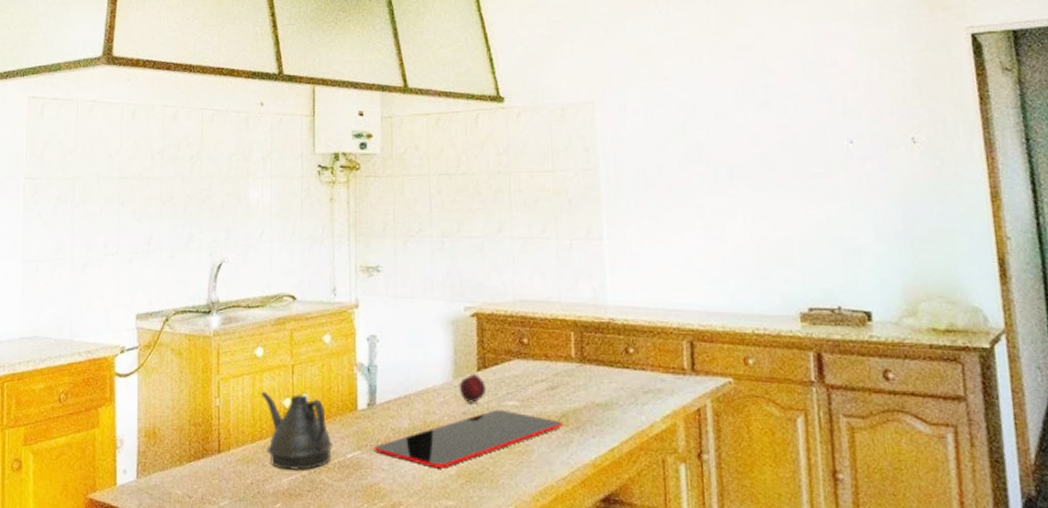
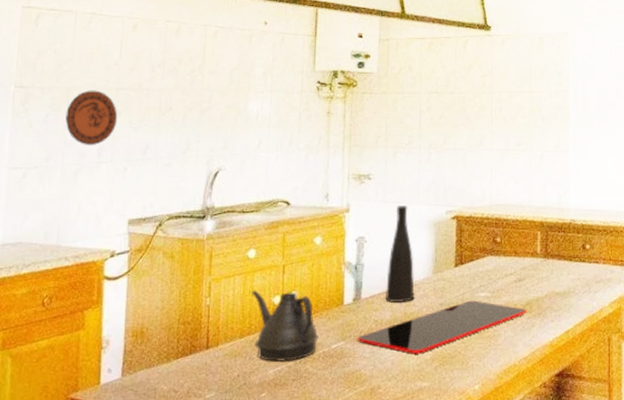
decorative plate: none [72,180,121,237] -> present [65,90,118,145]
vase: none [401,300,434,411] -> present [384,204,415,304]
apple: present [459,374,487,403] -> none [437,270,462,295]

